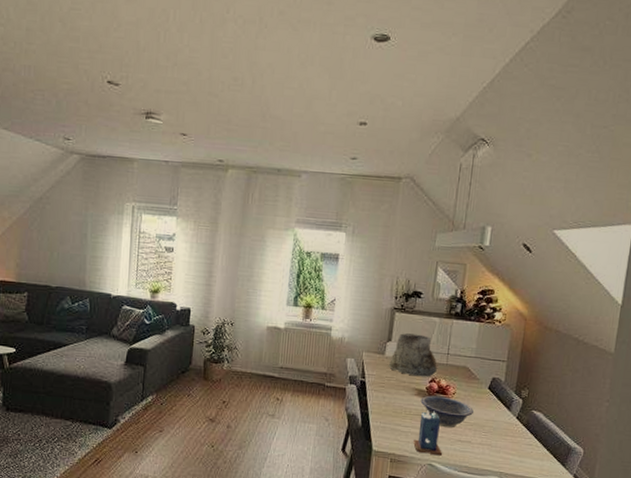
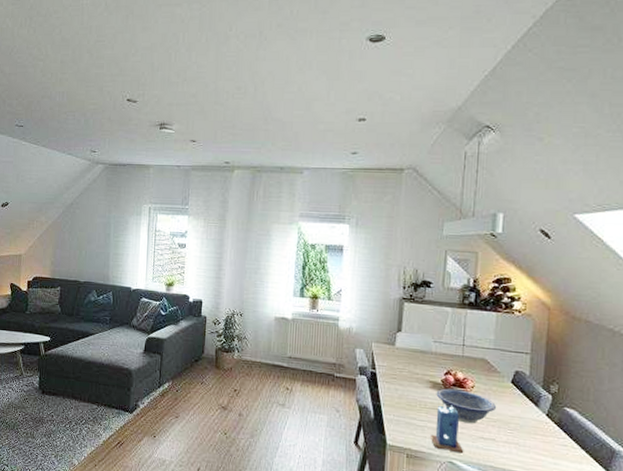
vase: present [388,333,437,377] -> none [399,323,452,369]

